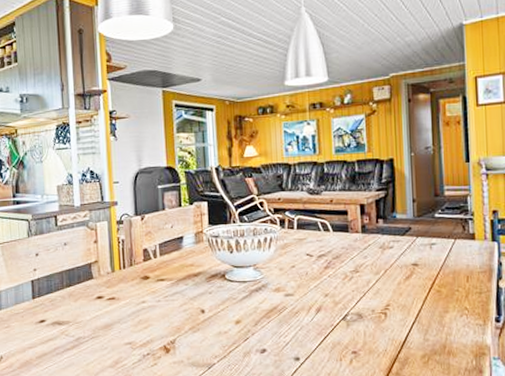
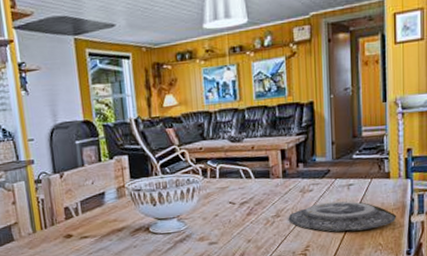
plate: none [367,260,484,292] -> present [288,201,397,232]

